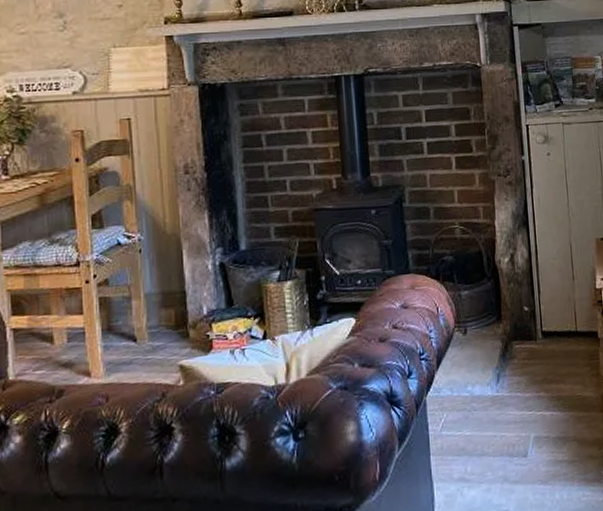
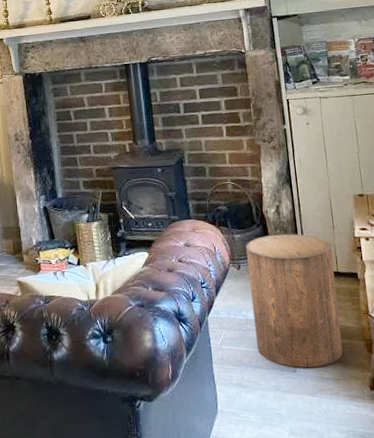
stool: none [473,287,580,451] -> present [245,233,343,368]

